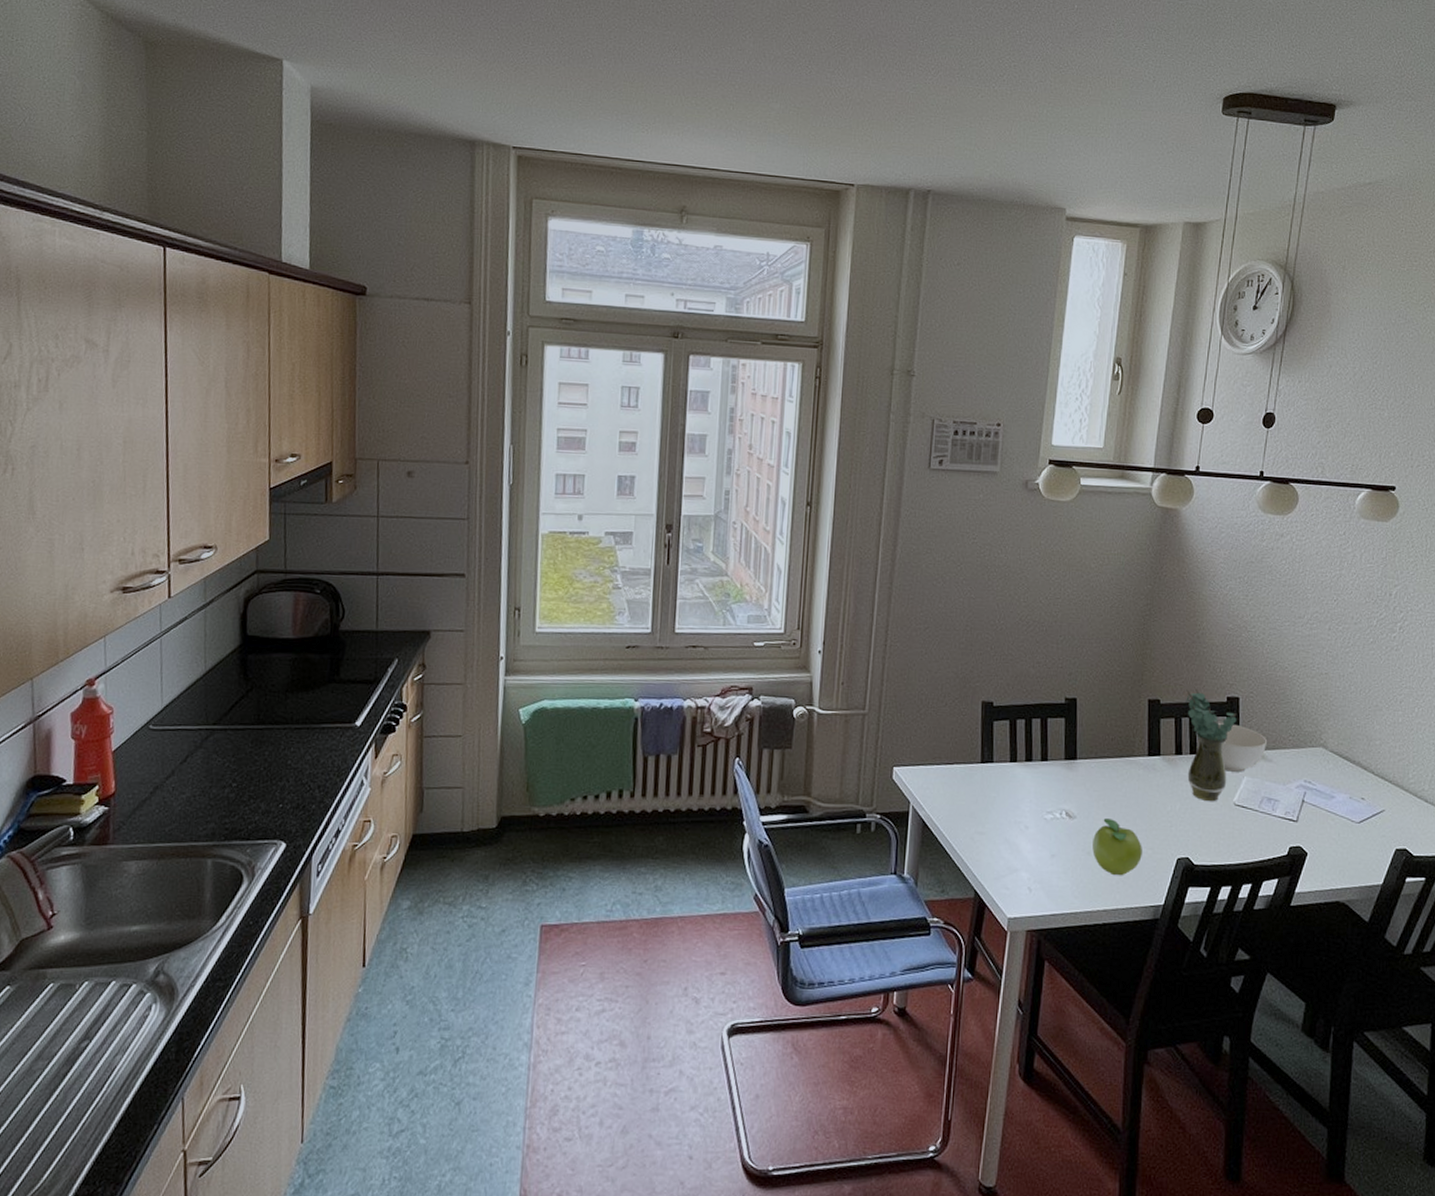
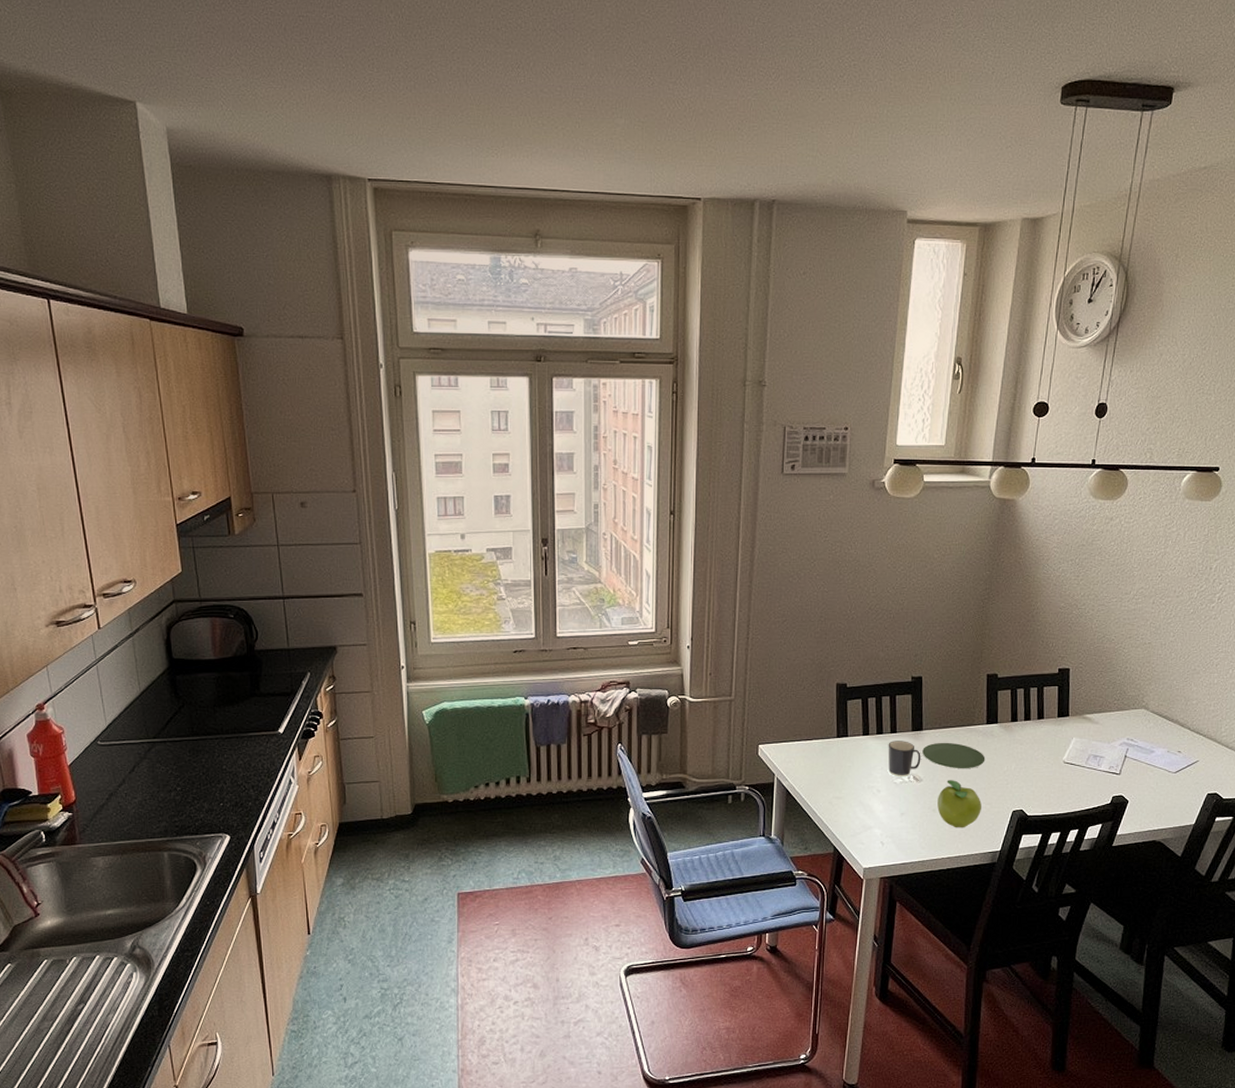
mug: none [1037,770,1075,813] -> present [888,741,921,778]
plate: none [1076,774,1147,806] -> present [922,742,986,768]
vase: present [1186,688,1237,801] -> none [1021,662,1067,760]
bowl: present [1198,722,1268,772] -> none [1031,691,1095,734]

